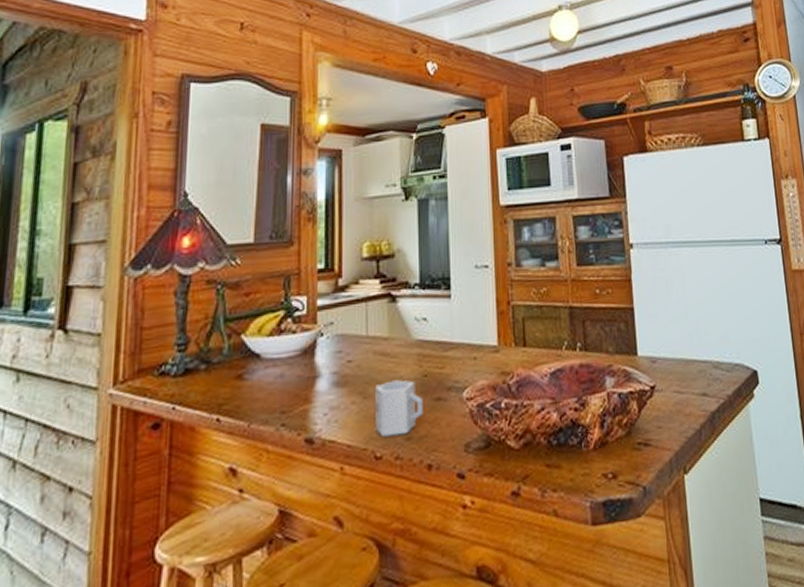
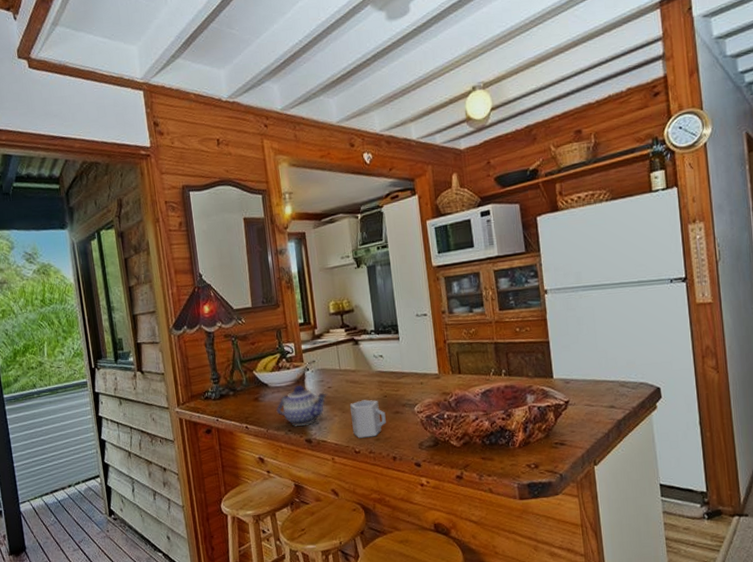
teapot: none [267,356,346,419] -> present [276,384,328,426]

